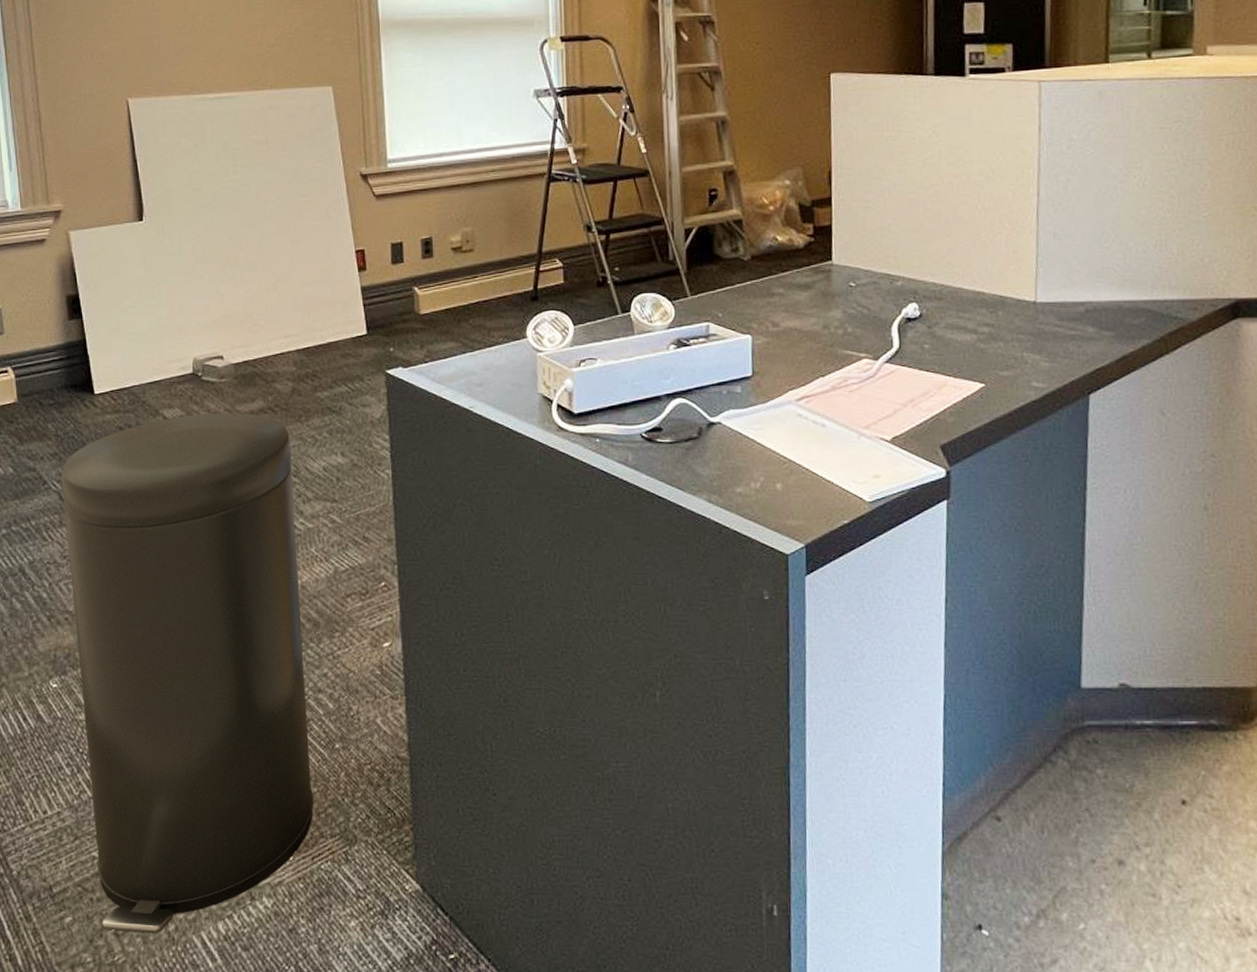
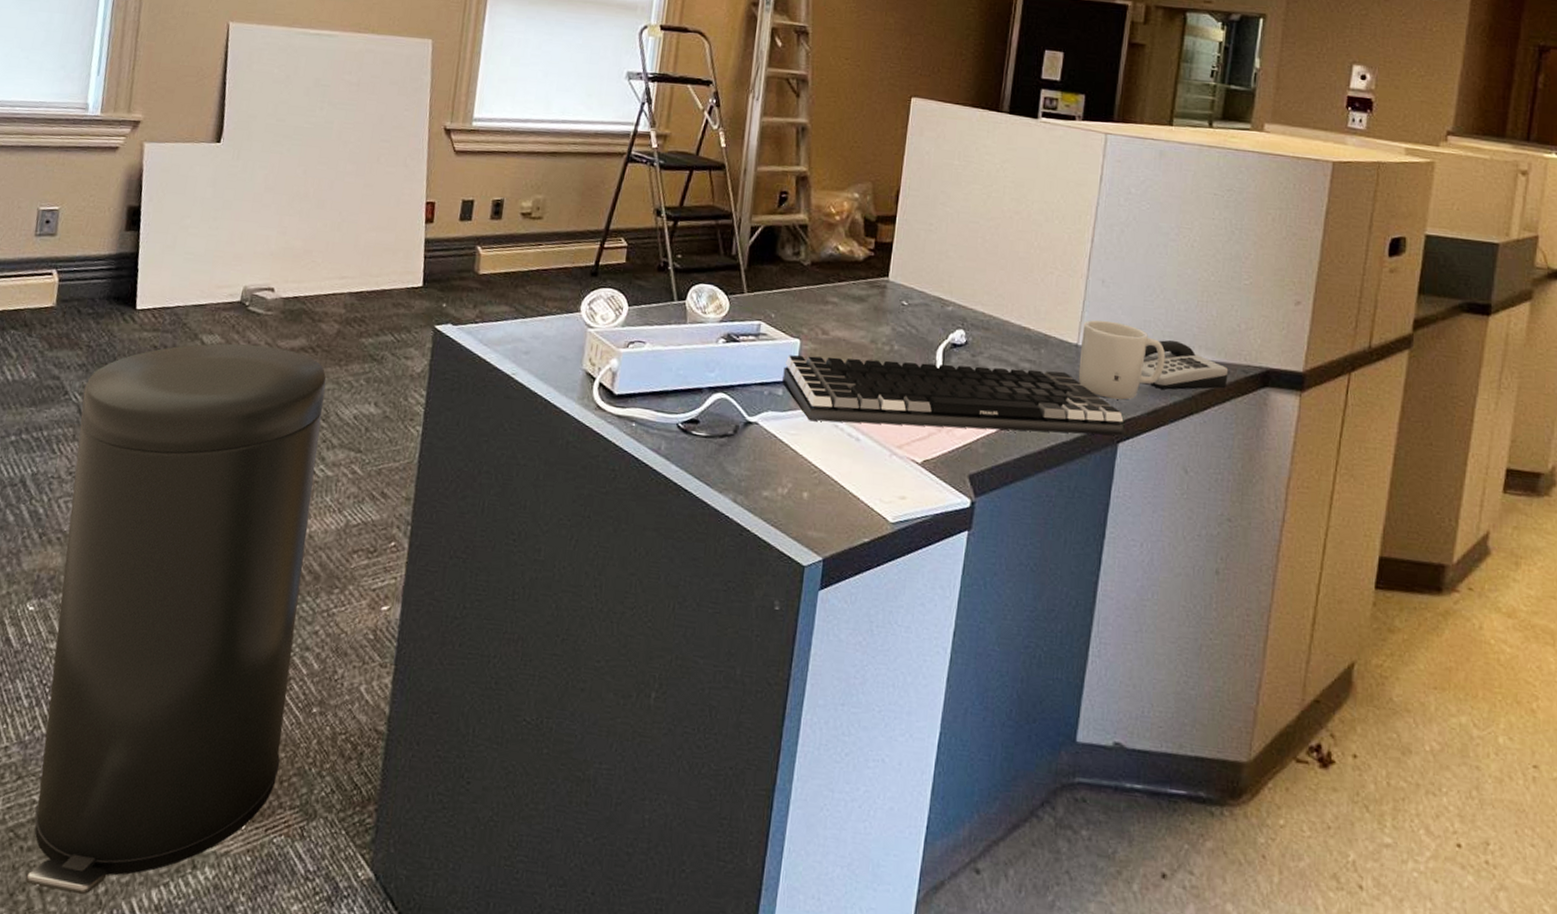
computer keyboard: none [739,331,1093,414] -> present [782,355,1124,436]
mug: none [1039,273,1129,351] -> present [1078,319,1166,400]
telephone: none [1104,283,1196,335] -> present [1140,340,1229,390]

